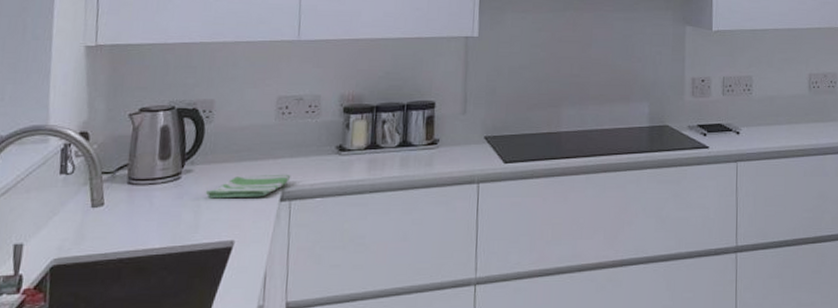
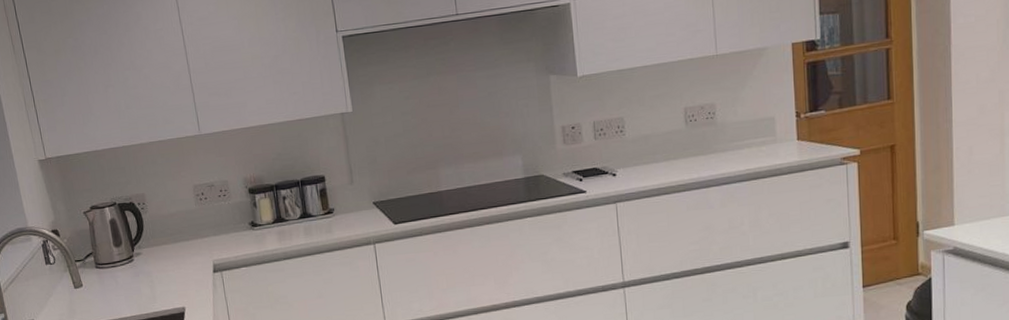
dish towel: present [205,174,291,199] -> none [154,249,218,275]

